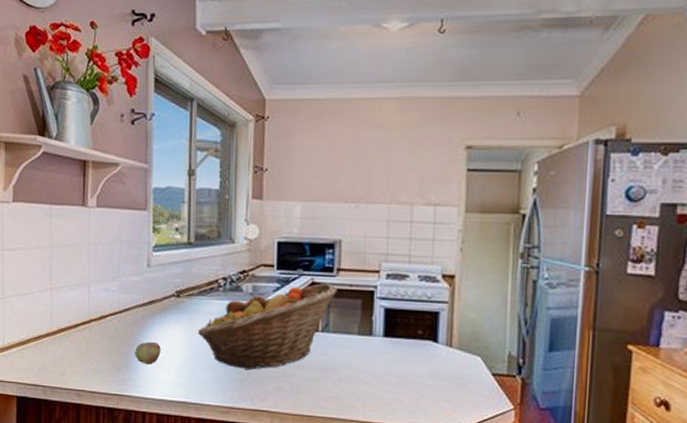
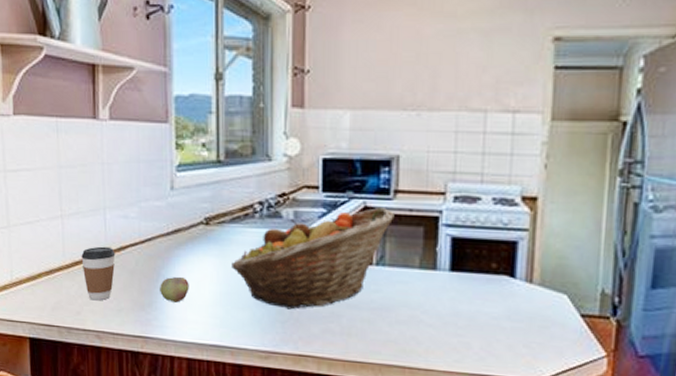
coffee cup: none [67,315,97,363] -> present [81,246,116,301]

